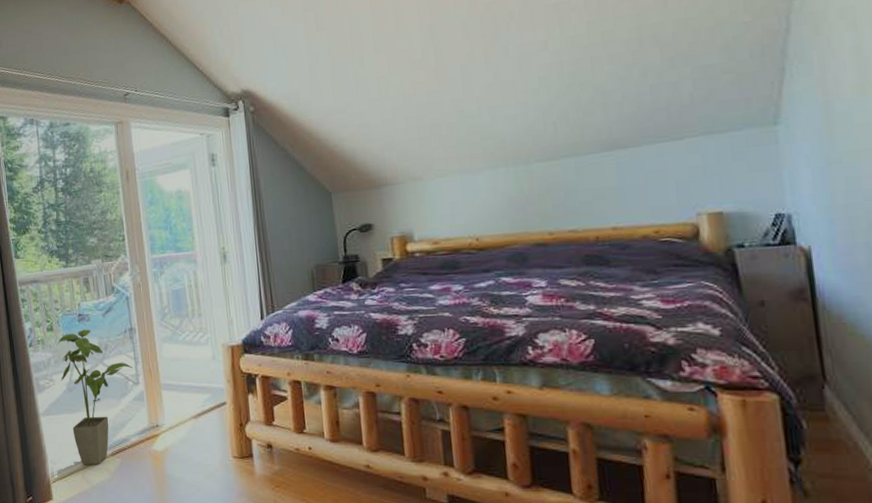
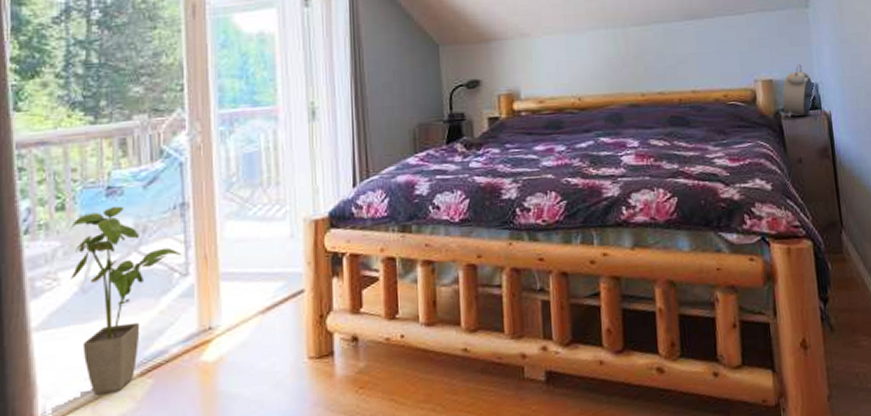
alarm clock: none [736,192,783,255] -> present [782,64,813,118]

